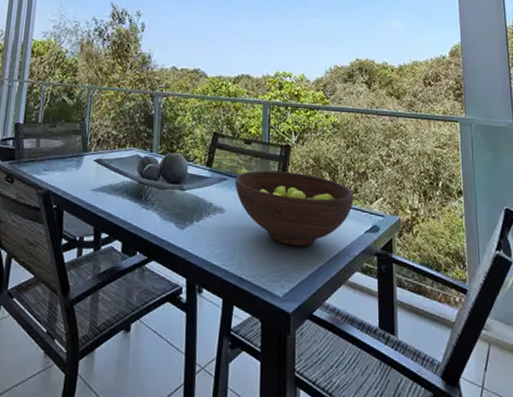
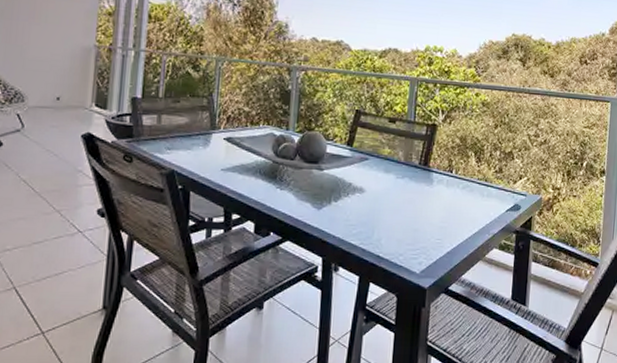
fruit bowl: present [235,170,354,246] -> none [376,149,498,225]

